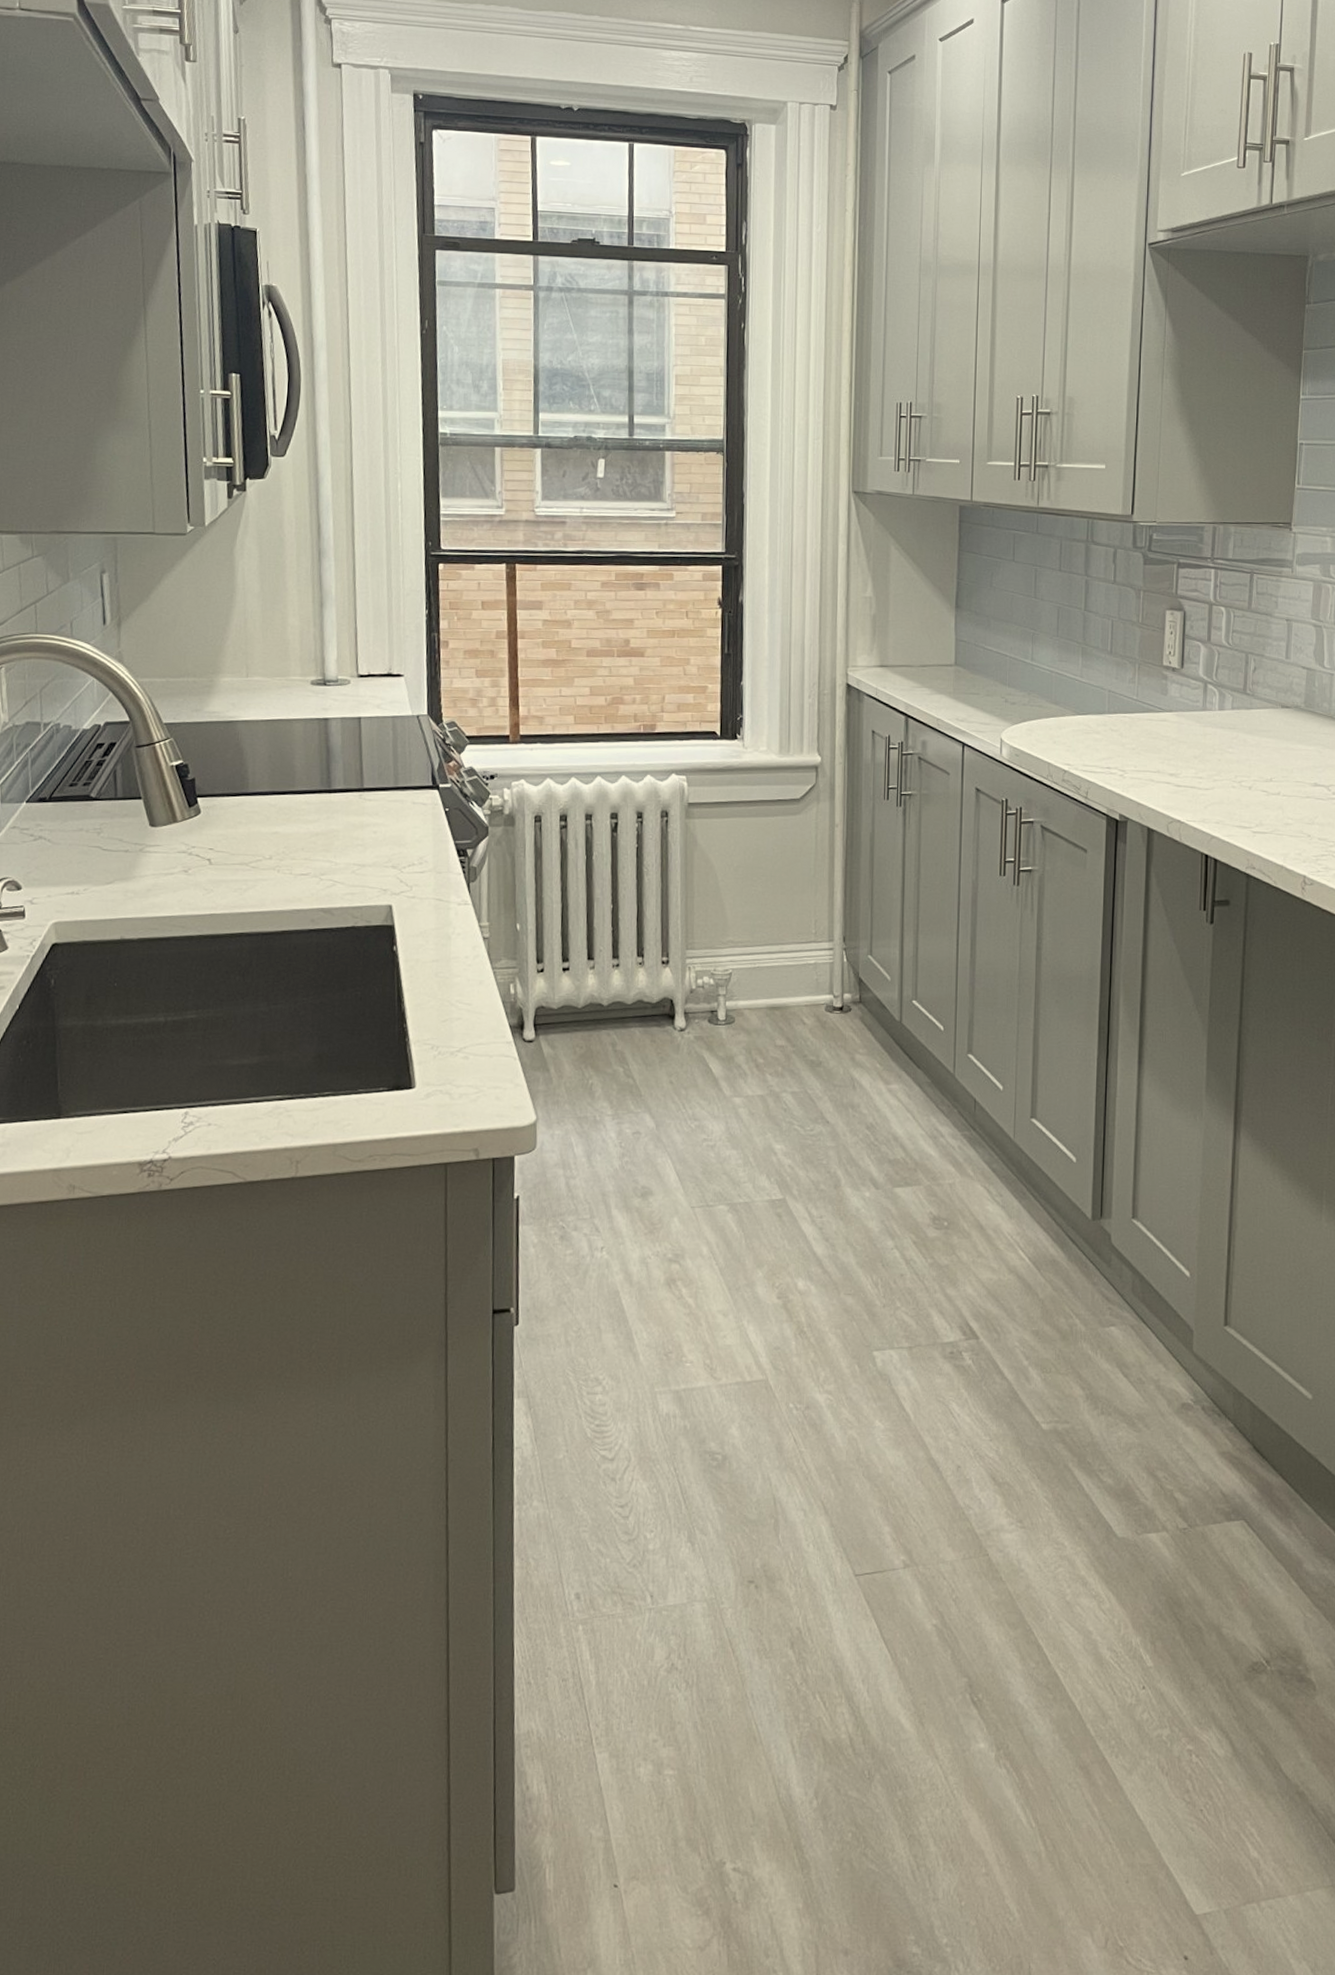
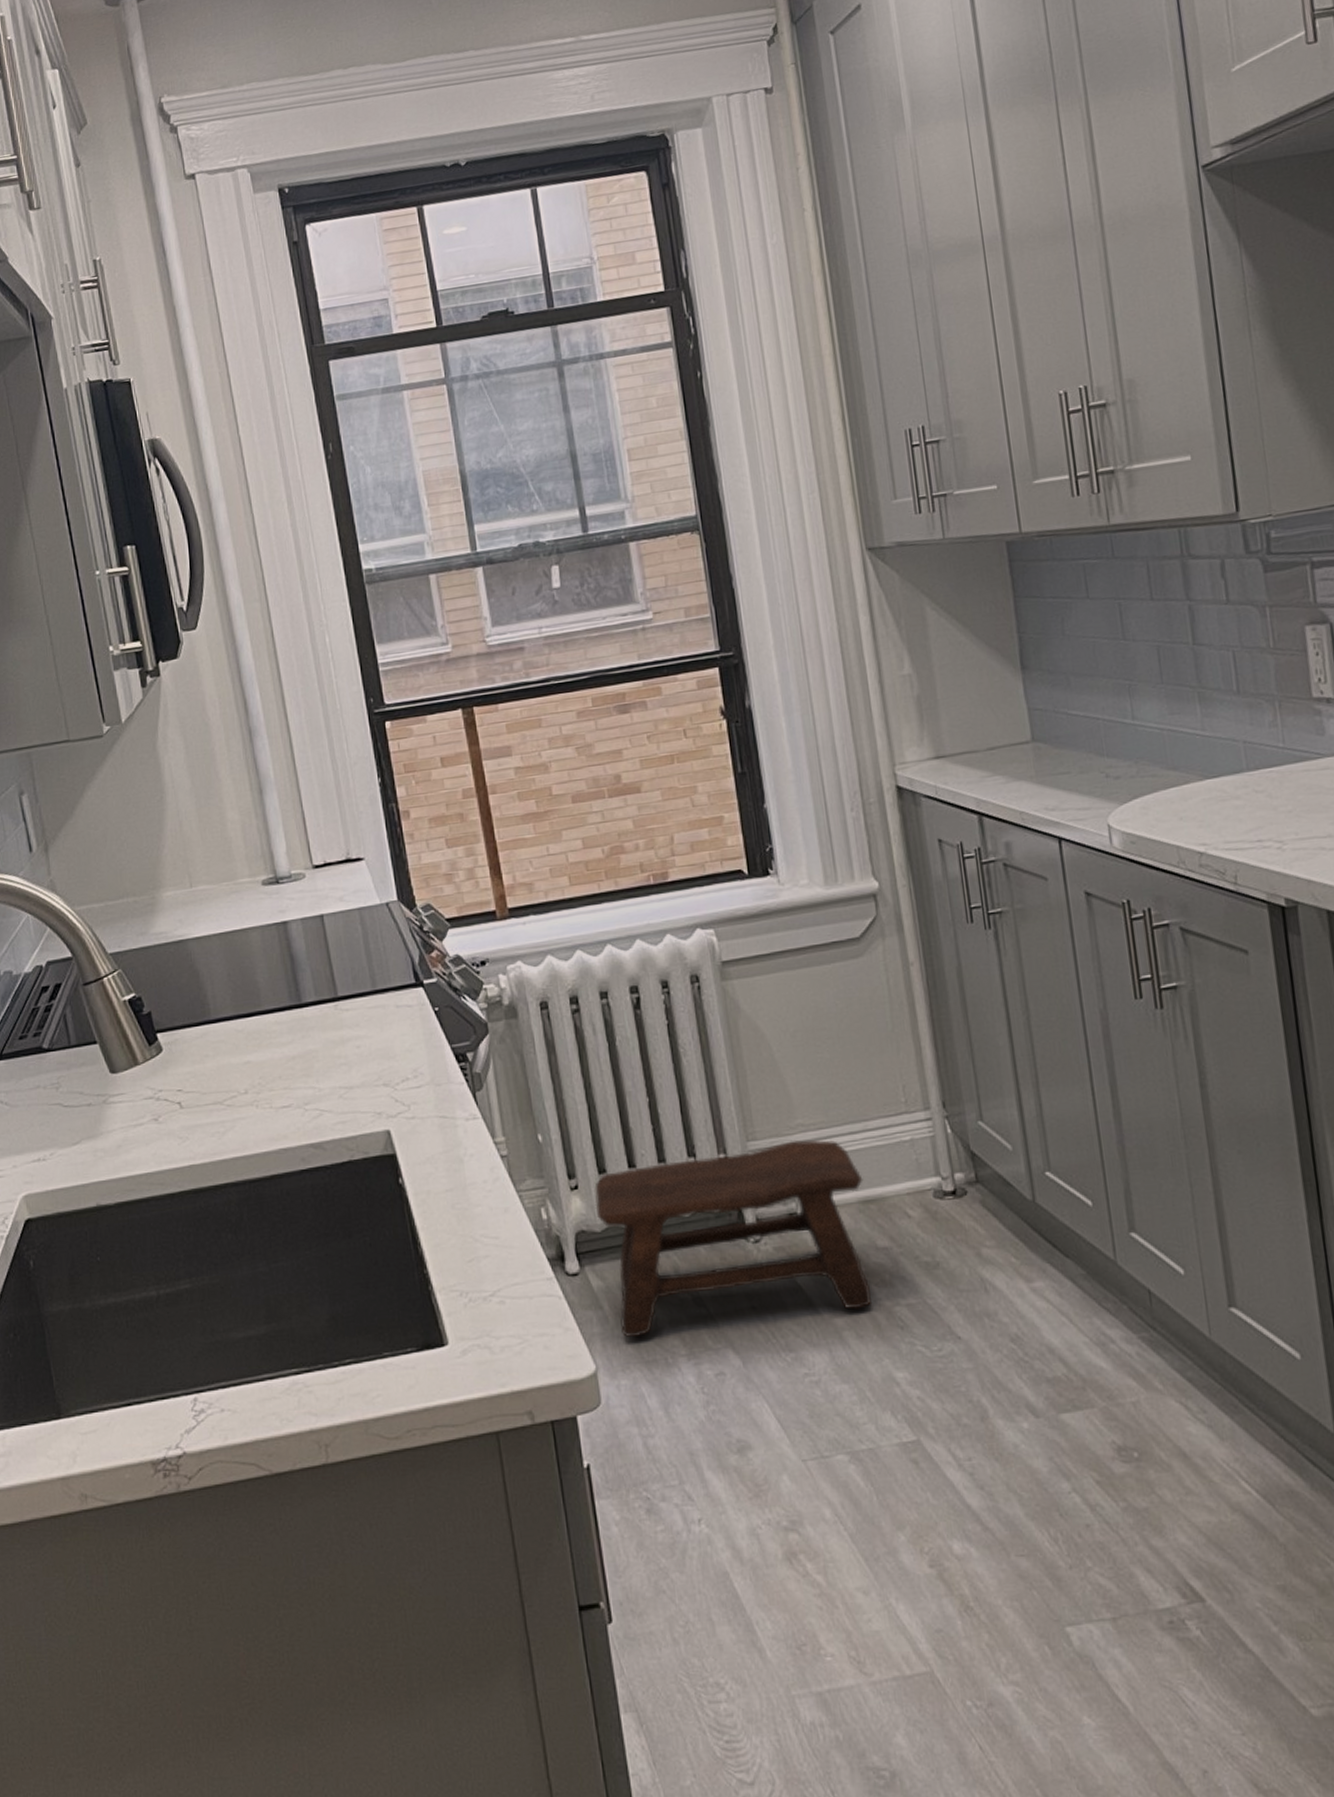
stool: none [555,952,773,1096] -> present [594,1139,872,1337]

